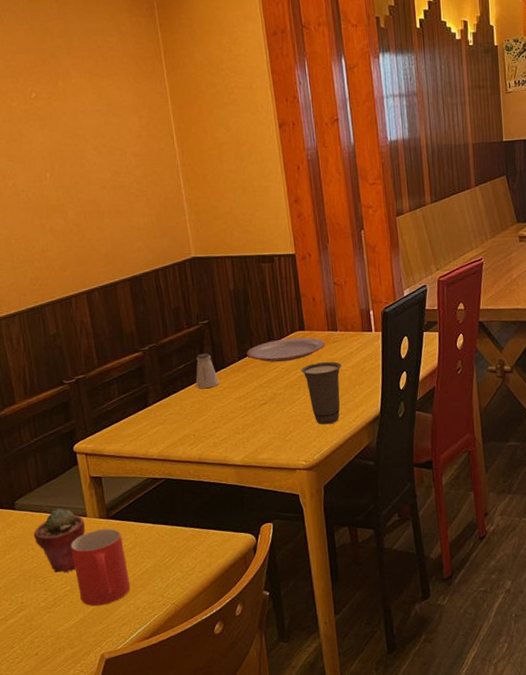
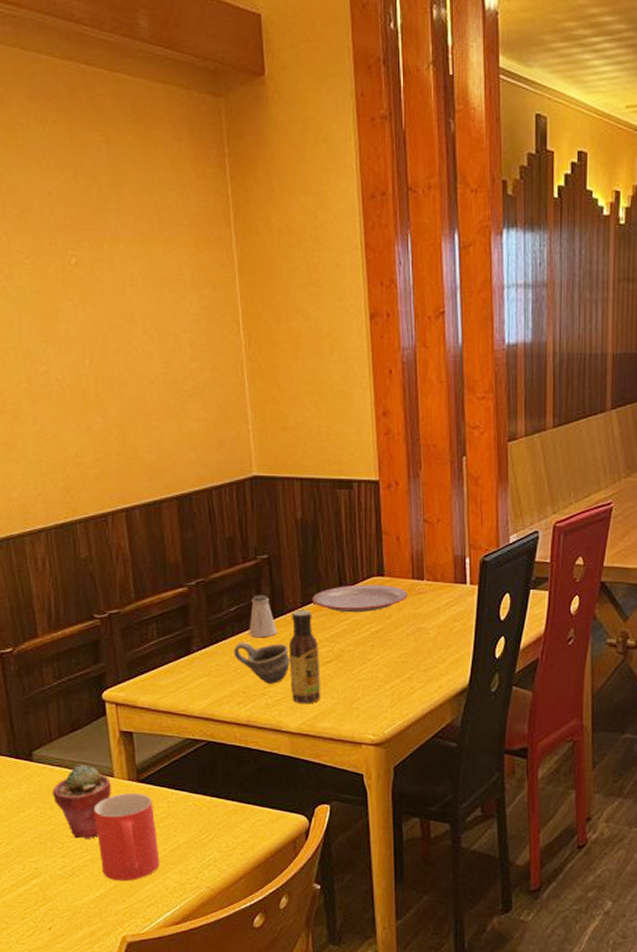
cup: none [183,392,232,426] -> present [233,642,290,684]
sauce bottle: none [229,363,260,441] -> present [288,610,321,704]
cup: present [301,361,342,425] -> none [376,616,427,693]

